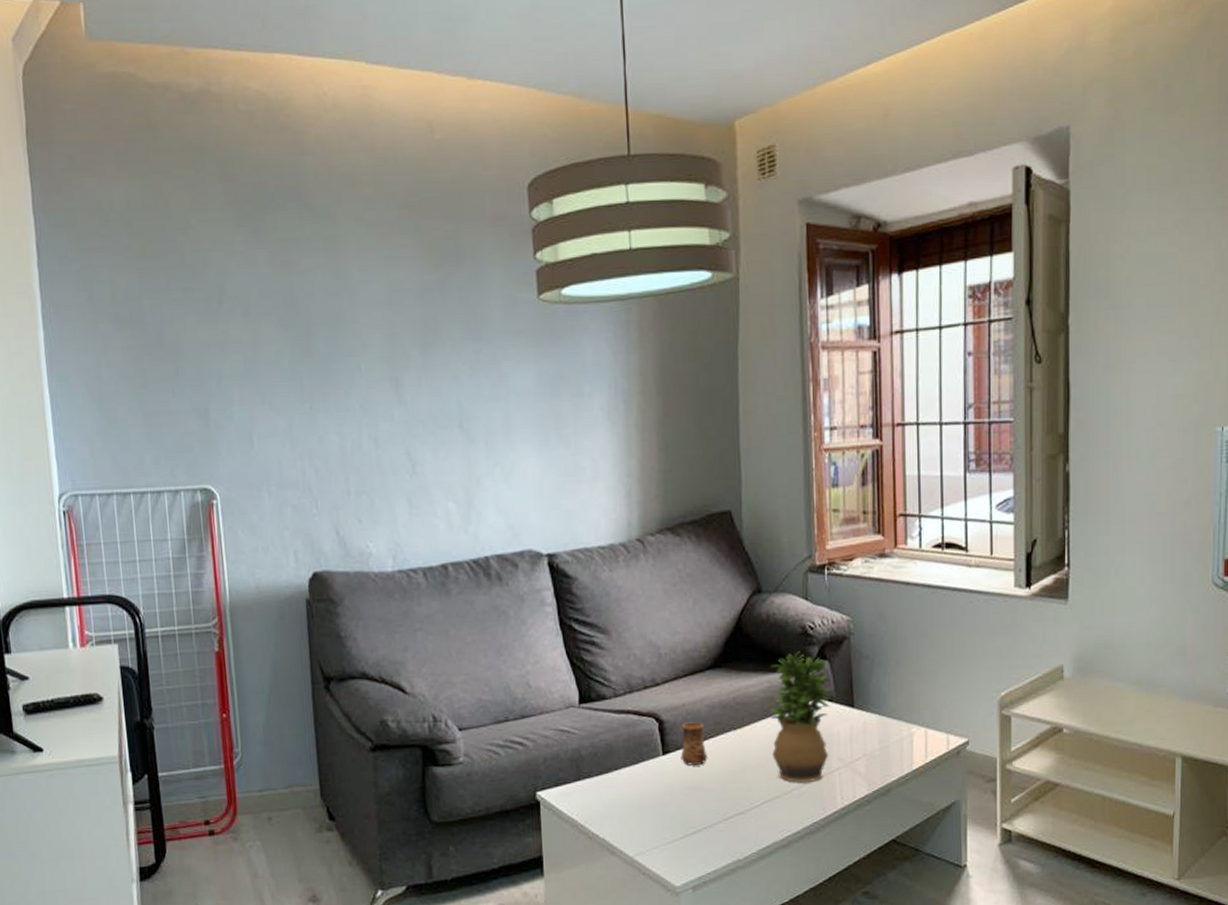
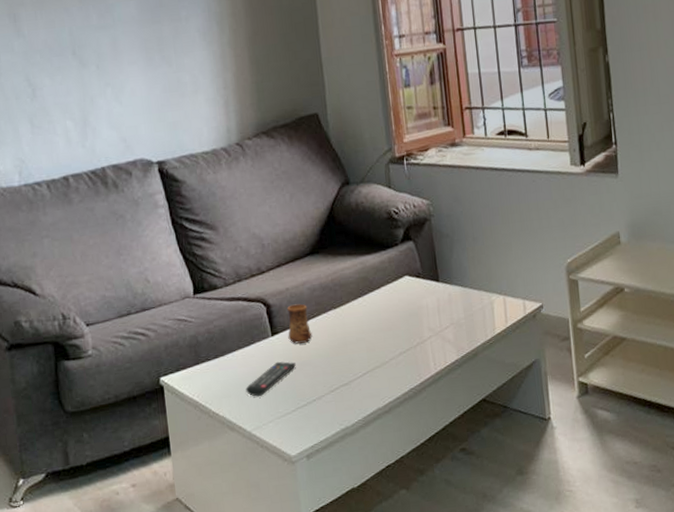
remote control: none [630,783,687,820] -> present [245,361,296,397]
potted plant: present [770,650,834,783] -> none [362,234,421,353]

